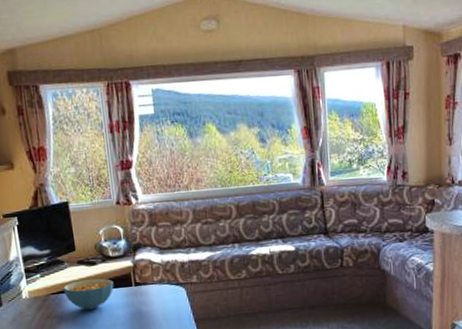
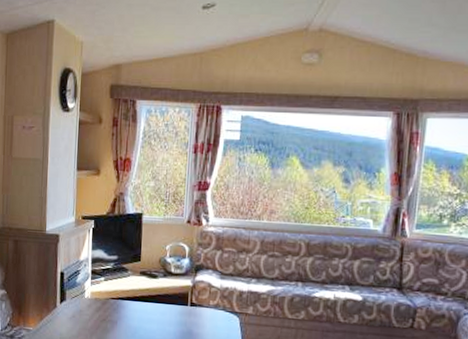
cereal bowl: present [63,278,114,310] -> none [122,290,171,321]

